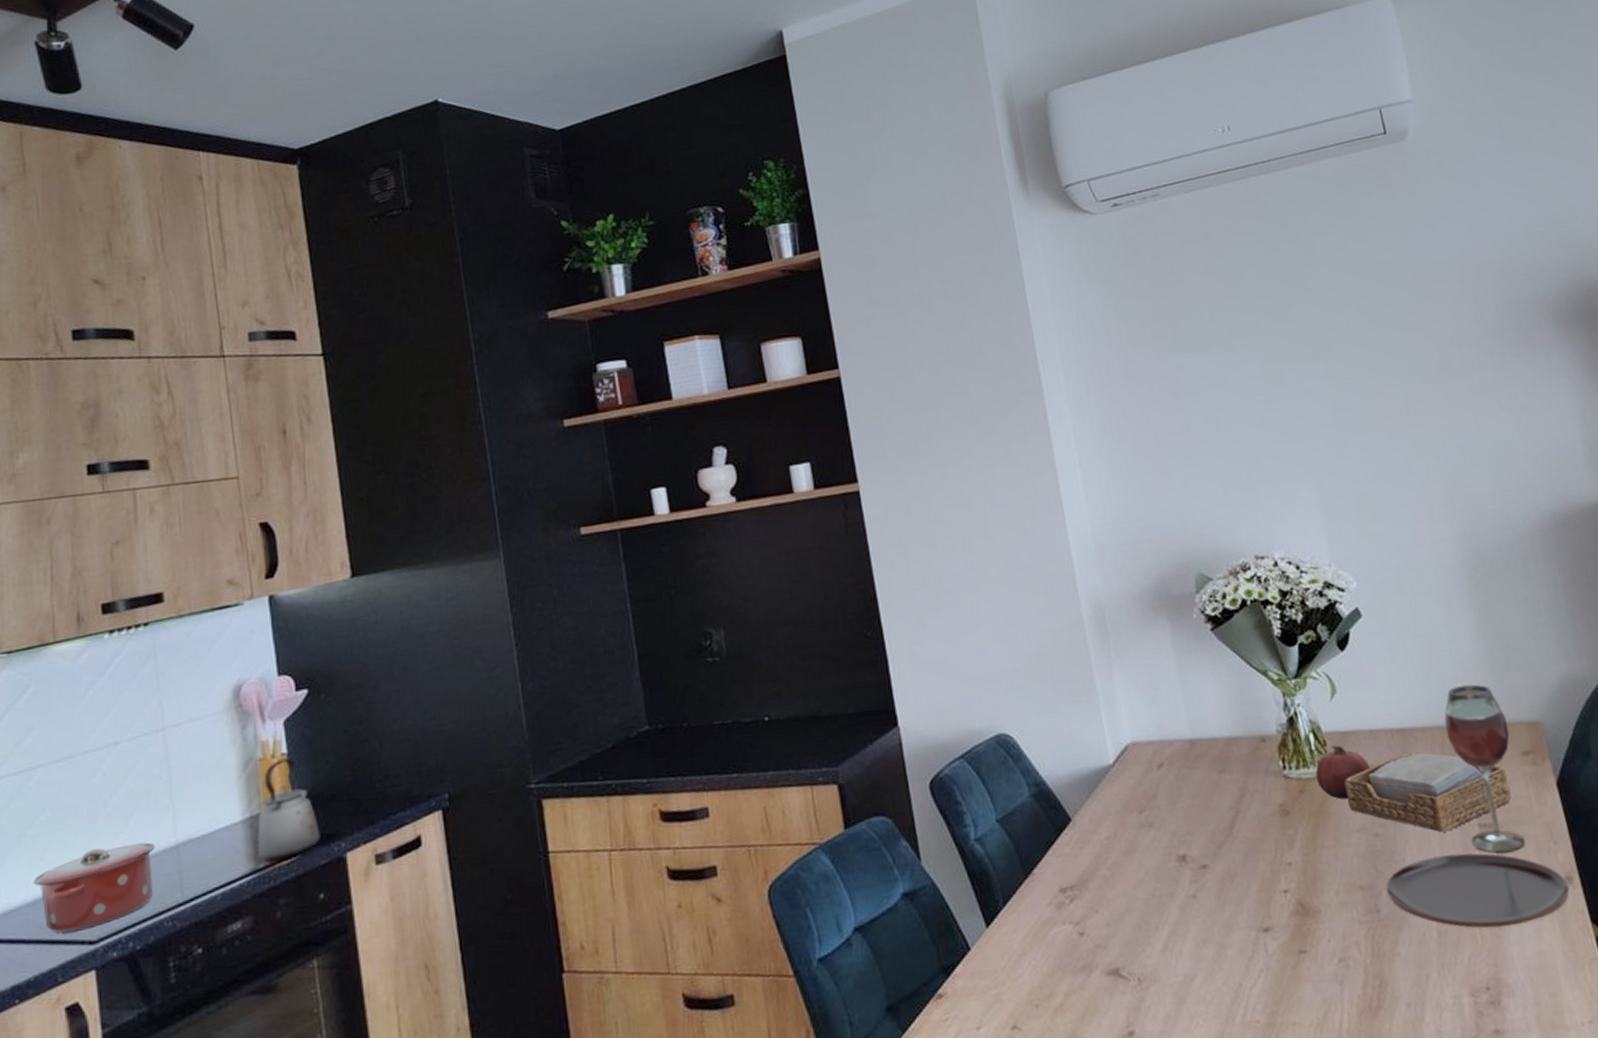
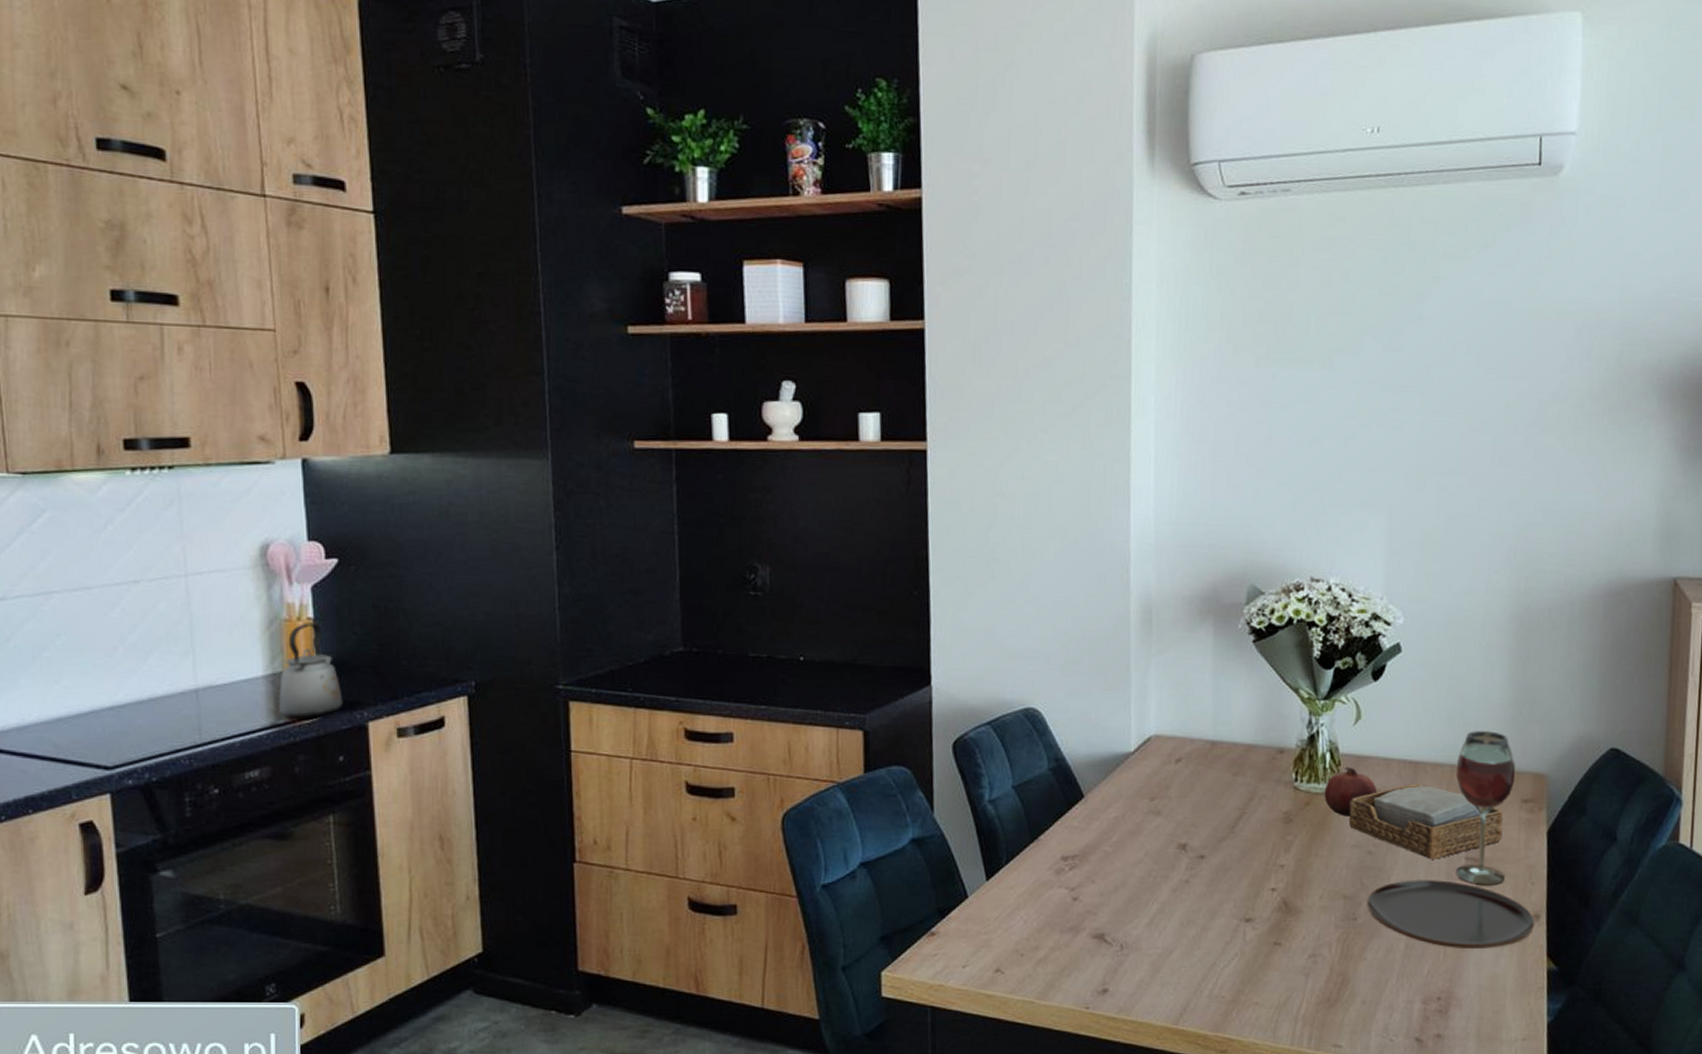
casserole: present [33,842,155,934] -> none [48,681,174,755]

